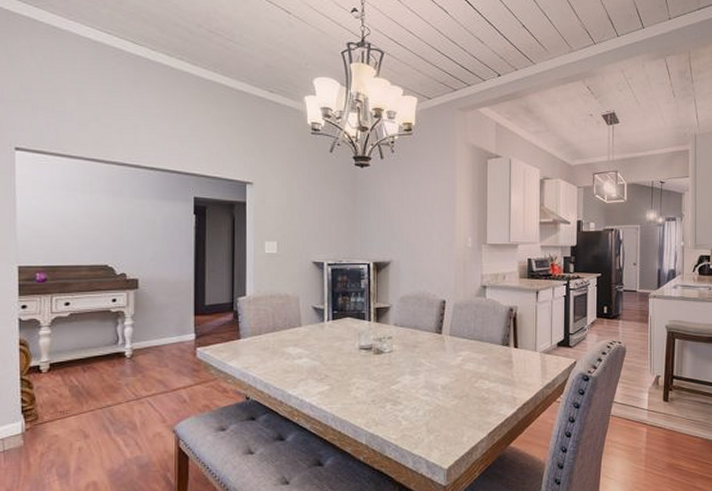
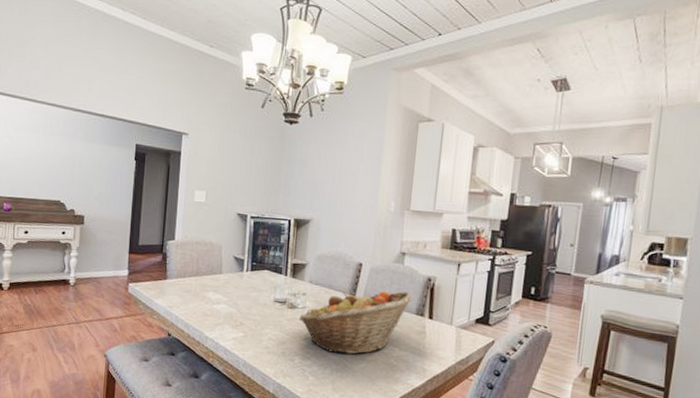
fruit basket: none [386,323,498,394] -> present [299,291,413,355]

